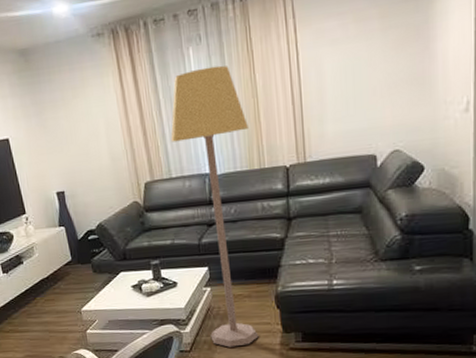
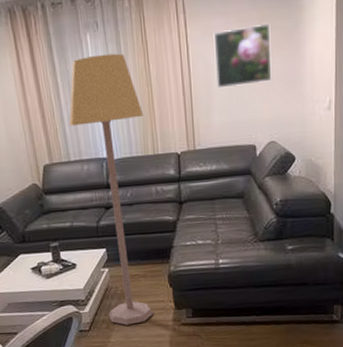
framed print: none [327,20,396,96] -> present [213,23,272,89]

